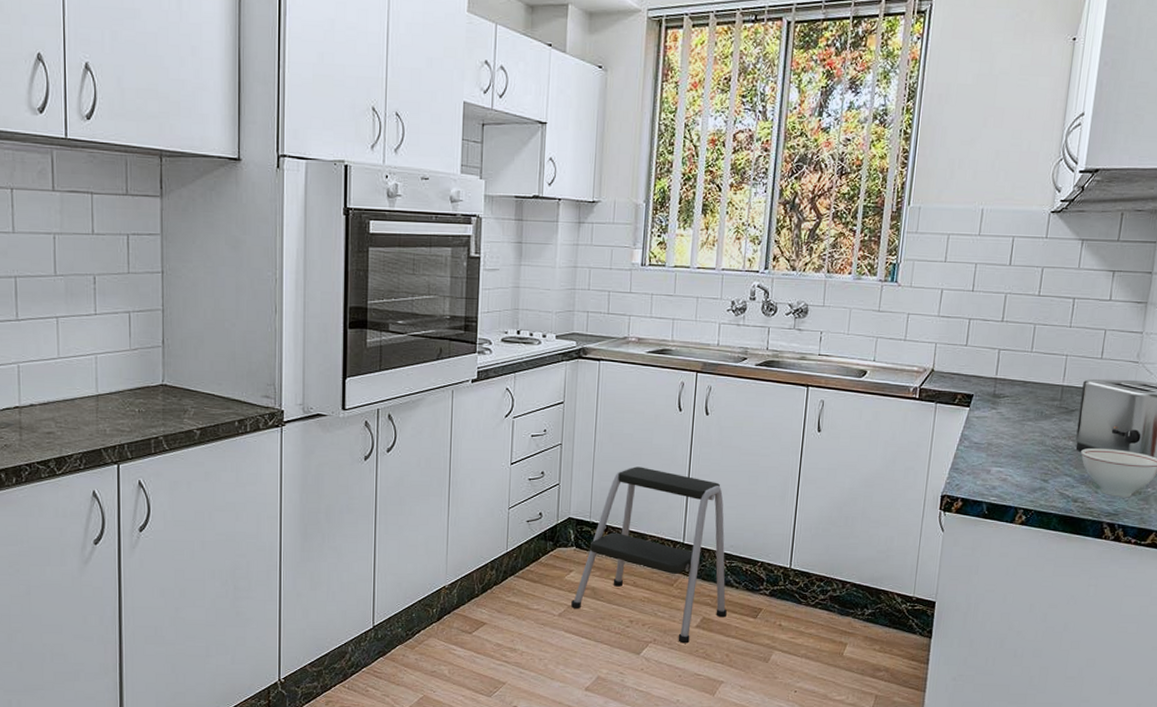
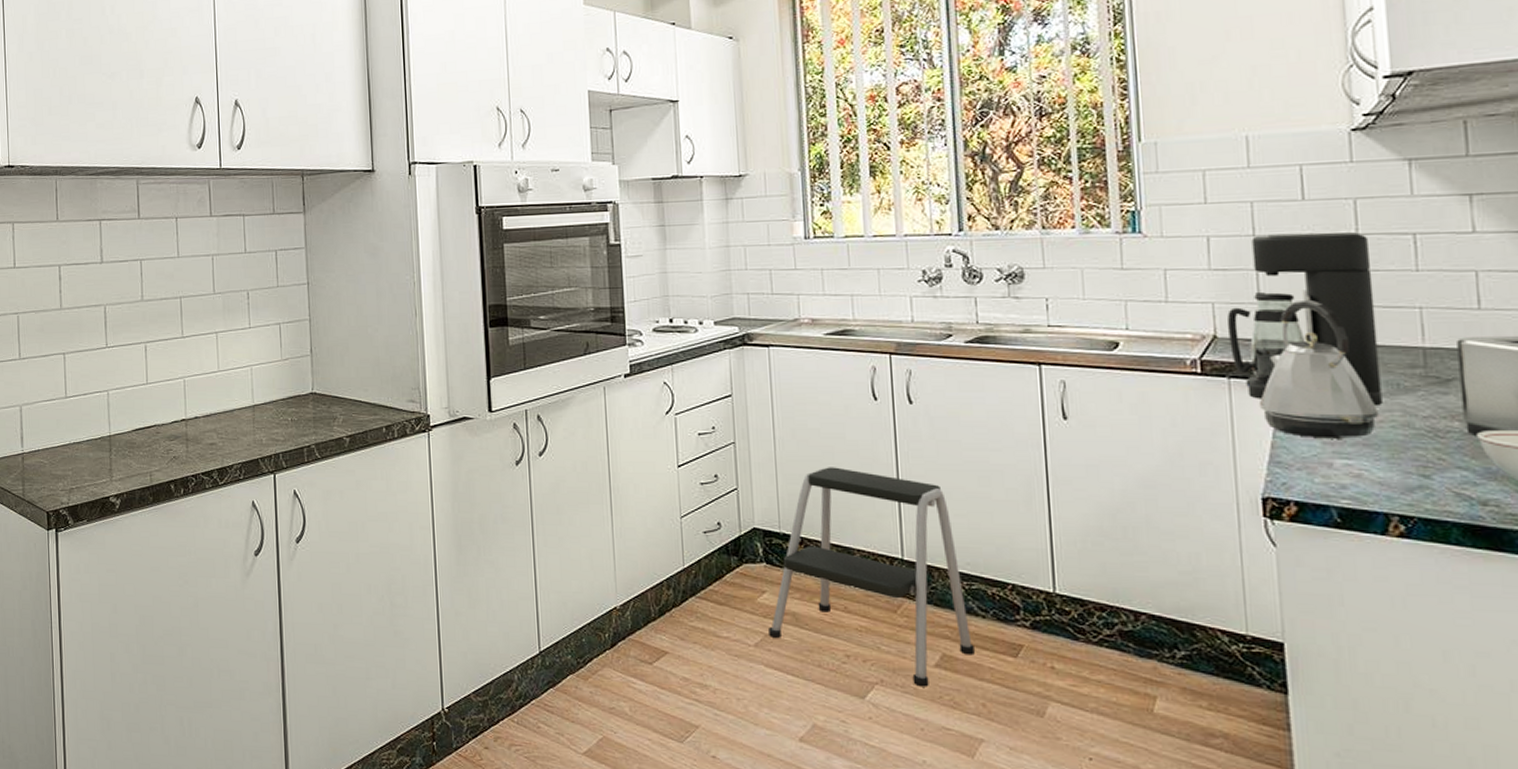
coffee maker: none [941,291,1045,429] -> present [1226,232,1383,407]
kettle: none [952,344,1027,452] -> present [1258,299,1380,439]

